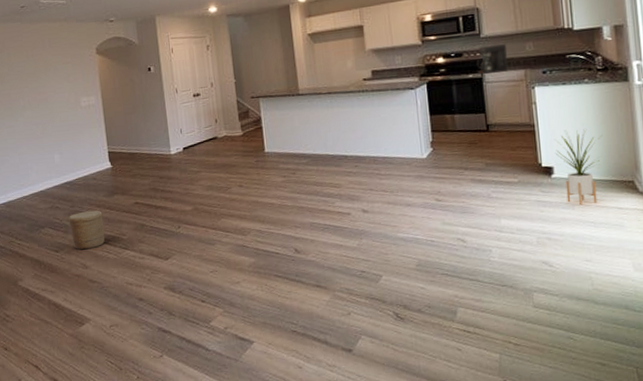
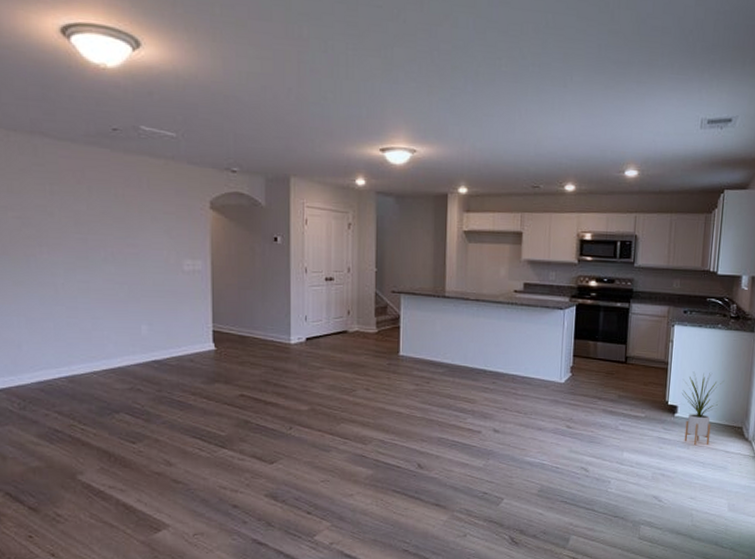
basket: present [67,210,105,250] -> none [151,398,198,444]
coffee maker: present [476,43,508,75] -> none [625,276,657,306]

